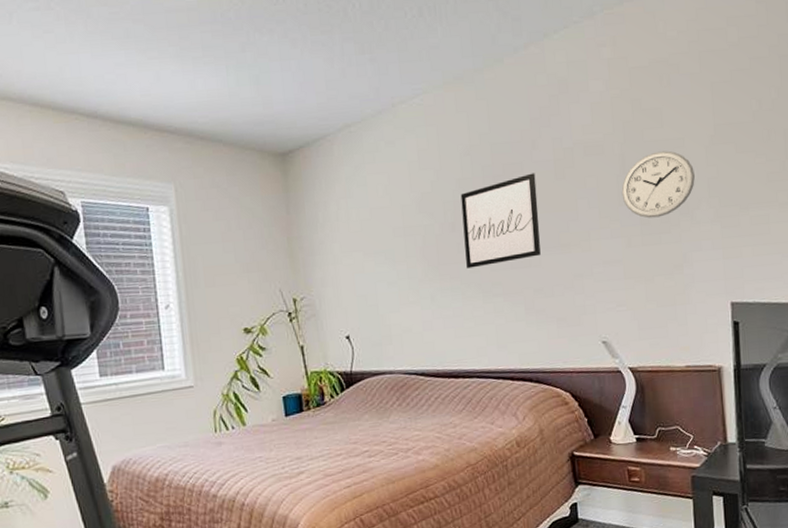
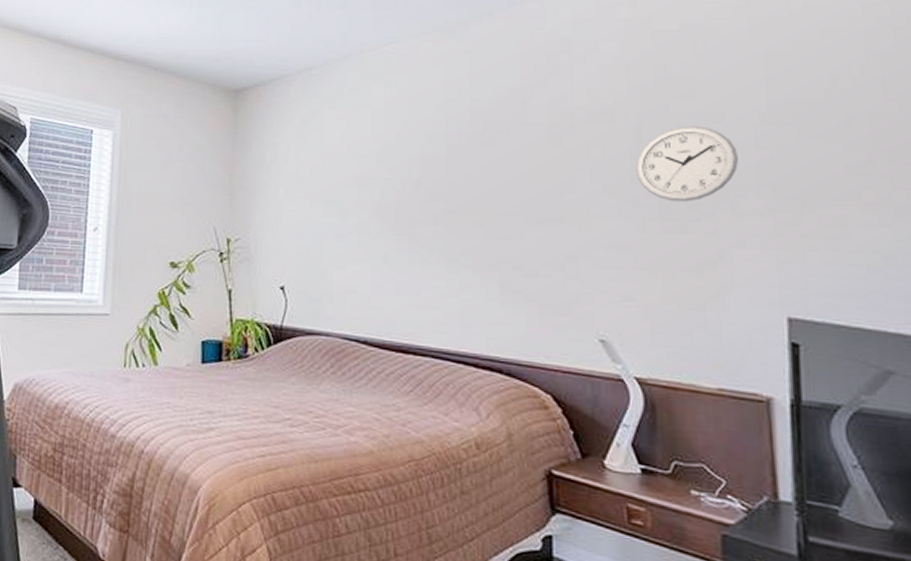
wall art: present [460,173,541,269] -> none [430,135,525,232]

